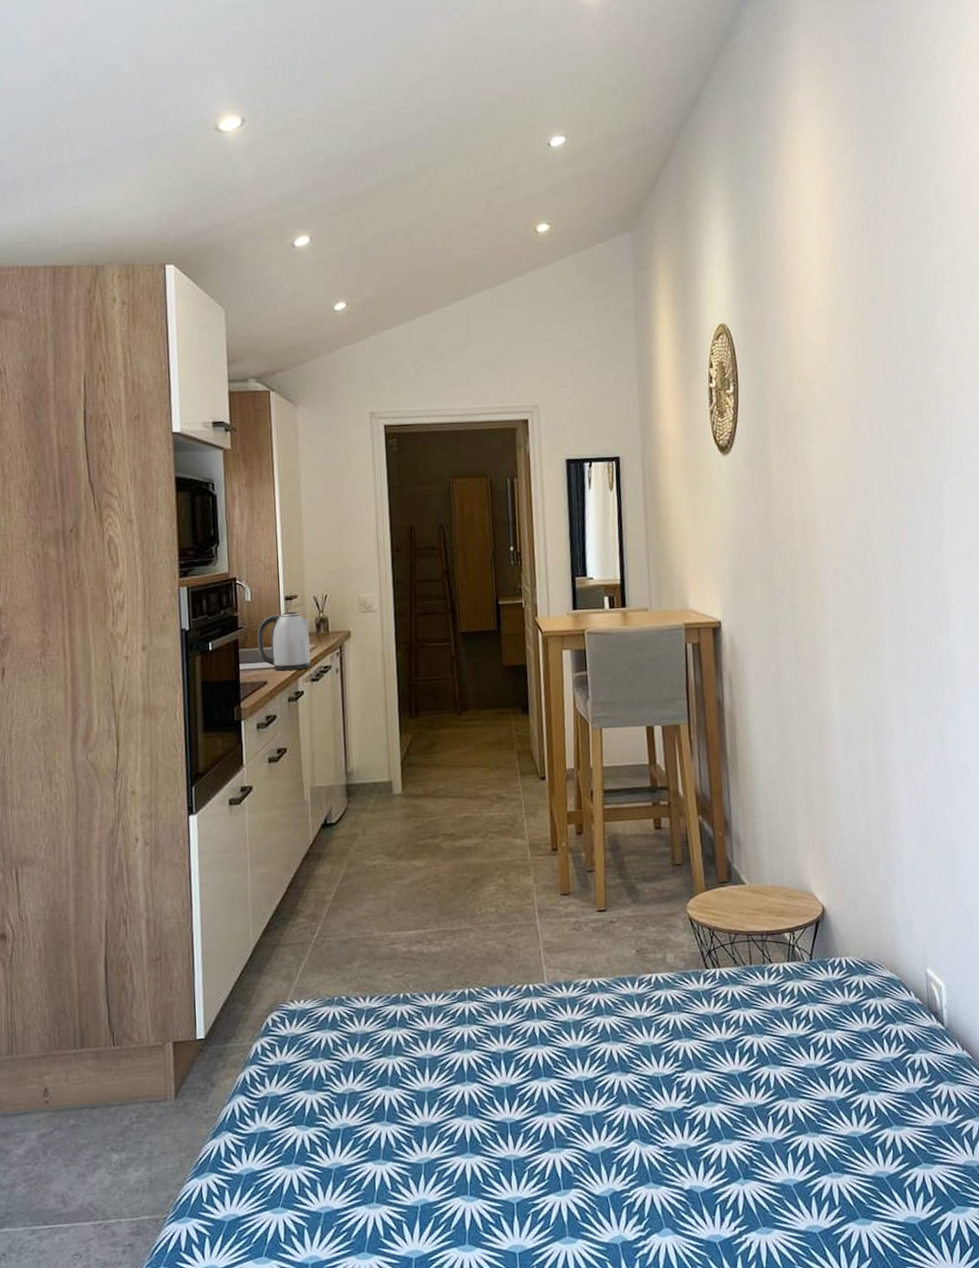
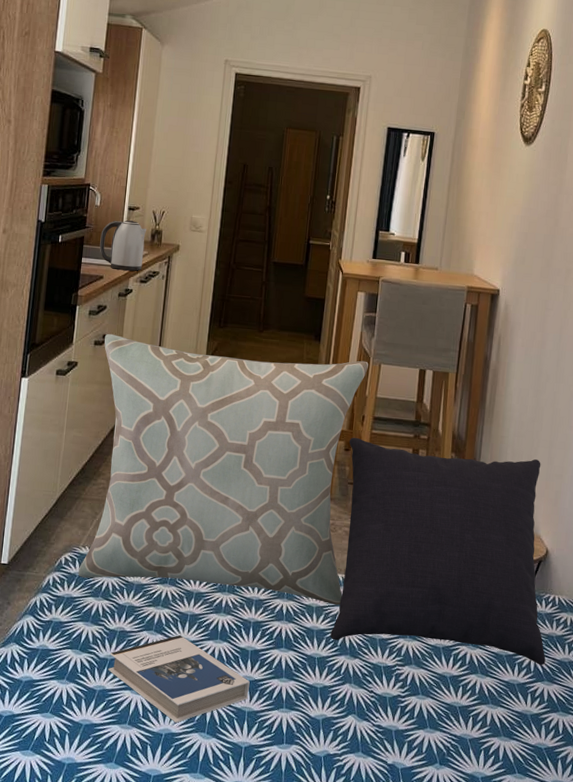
pillow: none [279,728,601,1038] -> present [78,333,368,606]
hardback book: none [341,1084,512,1190] -> present [108,634,250,723]
cushion: none [579,806,843,1057] -> present [330,437,546,666]

